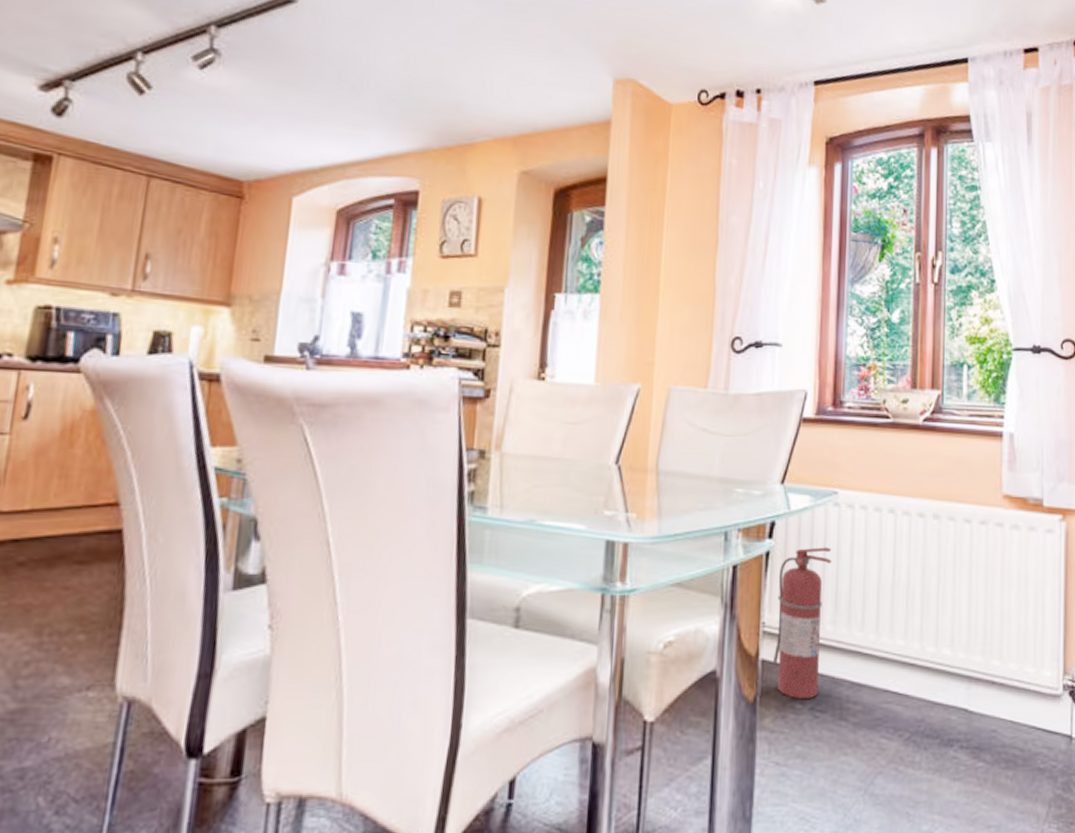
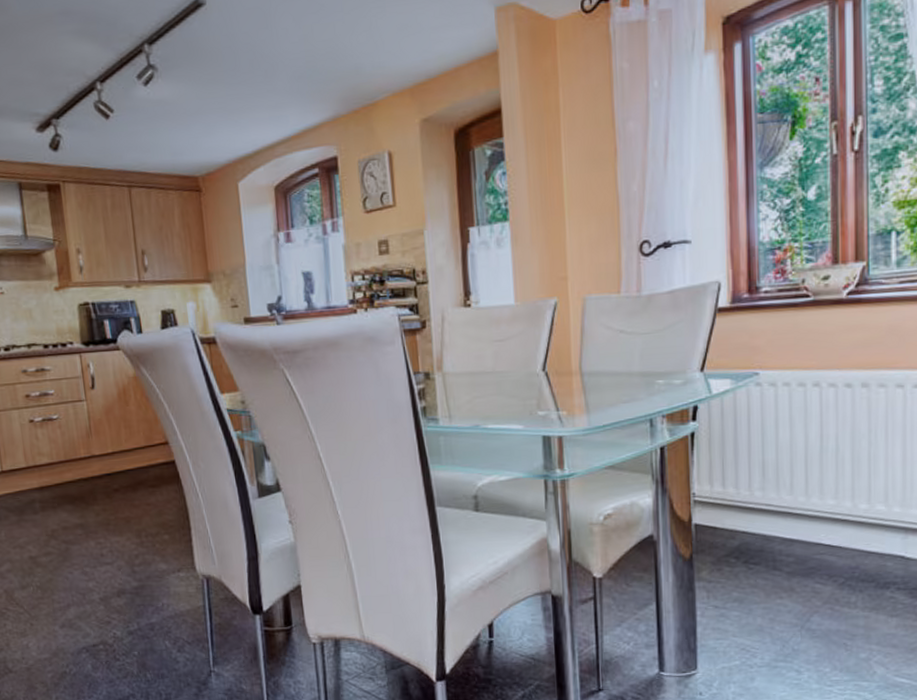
fire extinguisher: present [772,547,832,700] -> none [705,424,757,555]

